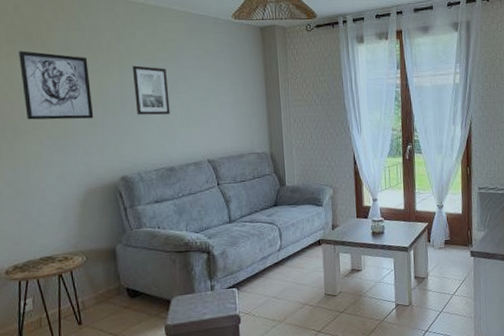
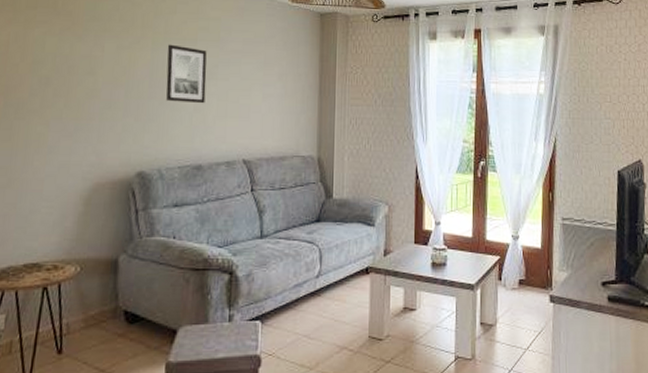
wall art: present [19,51,94,120] -> none [35,18,118,102]

